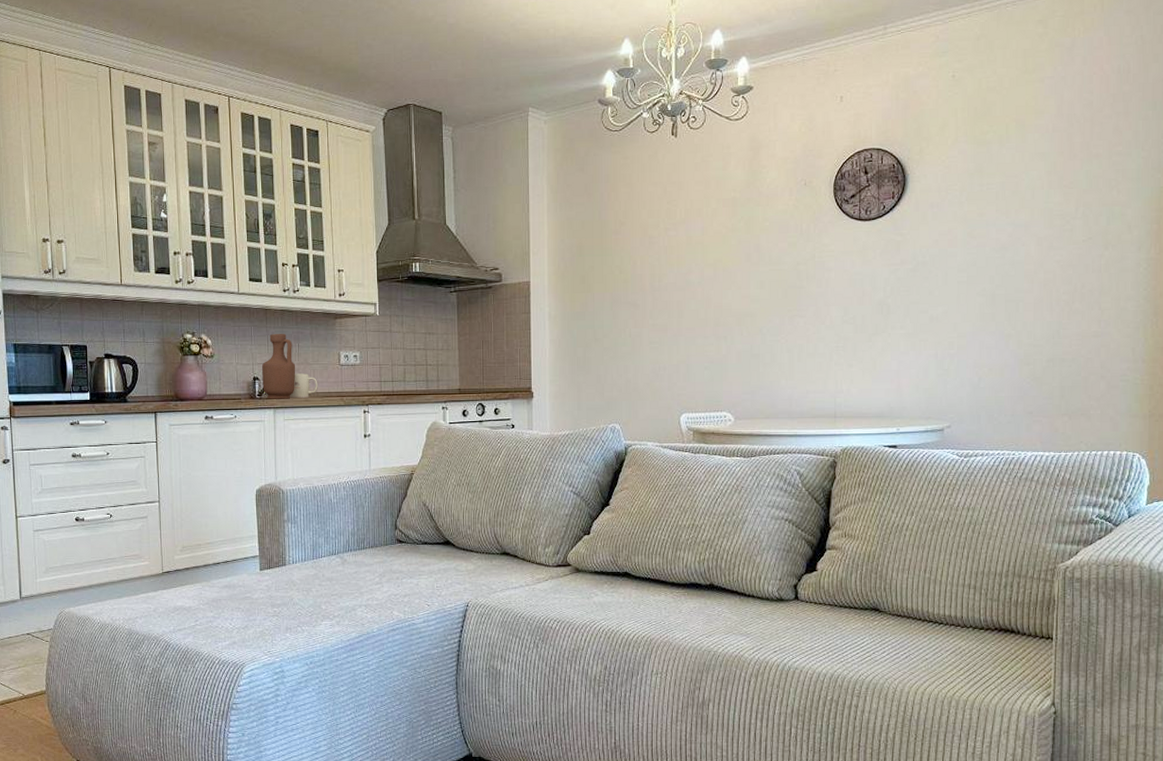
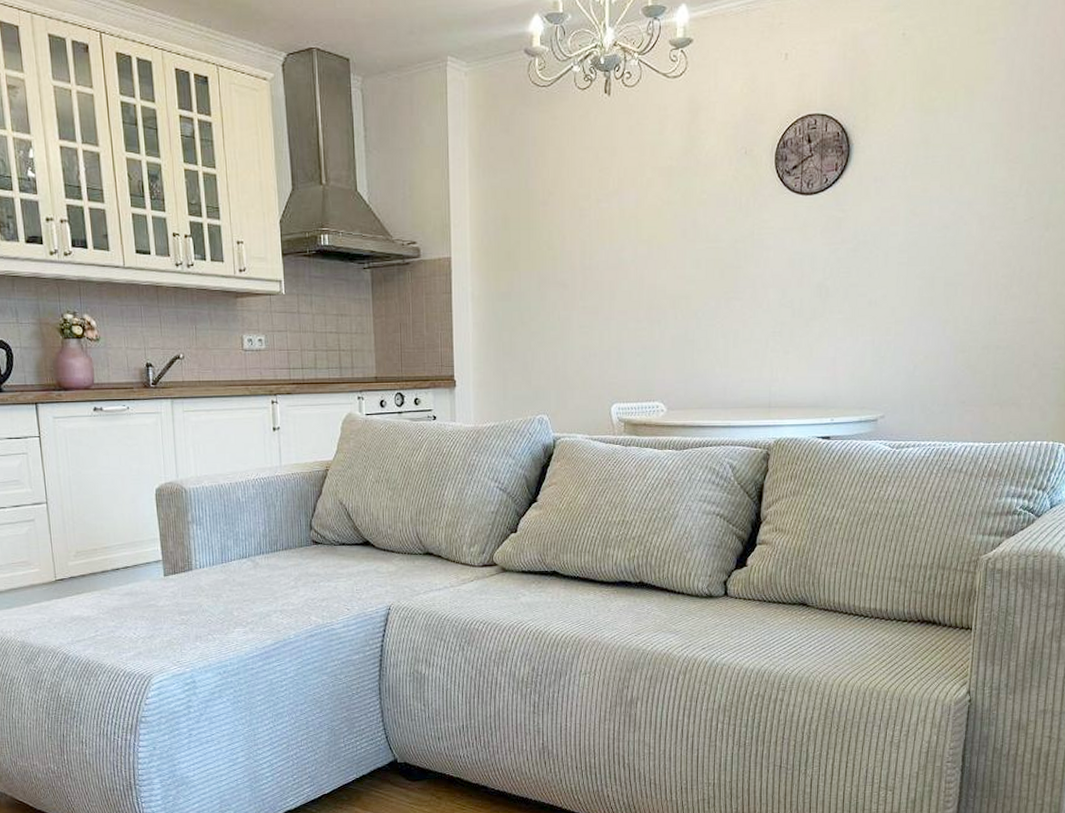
ceramic jug: present [261,334,296,399] -> none [155,314,194,389]
mug: present [290,373,318,398] -> none [188,359,220,387]

